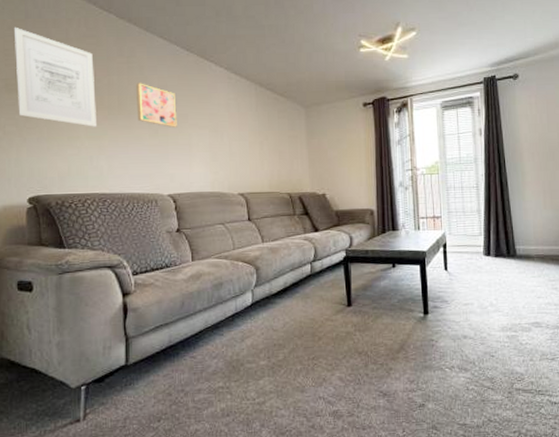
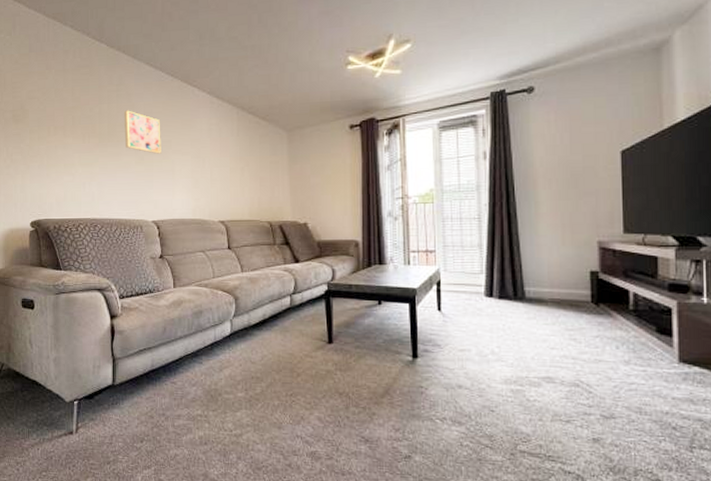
wall art: present [15,27,96,127] -> none [20,60,89,155]

